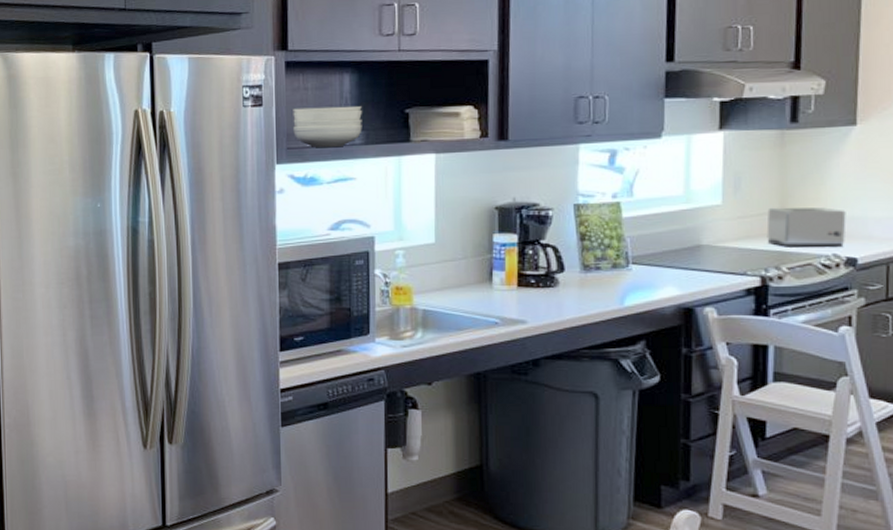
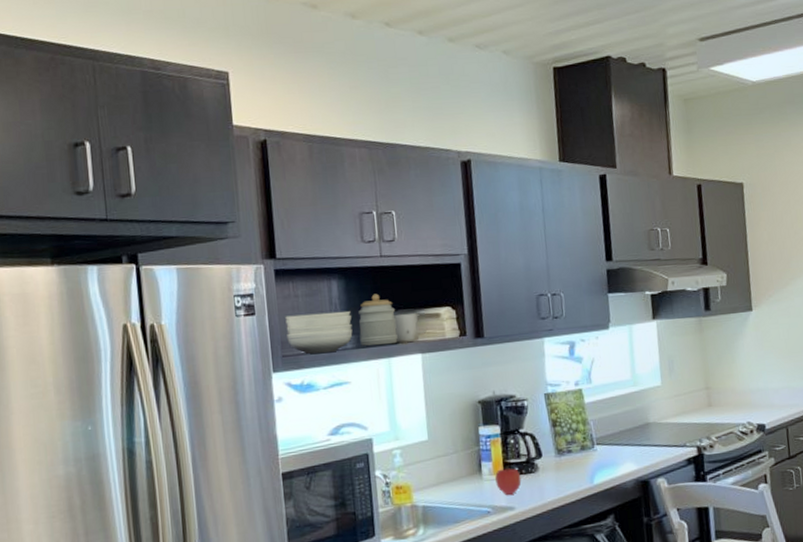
jar: none [369,89,411,143] -> present [357,293,398,347]
mug: none [408,111,445,141] -> present [394,313,428,343]
fruit: none [507,277,537,307] -> present [495,466,522,495]
toaster: present [766,207,846,248] -> none [696,382,755,420]

